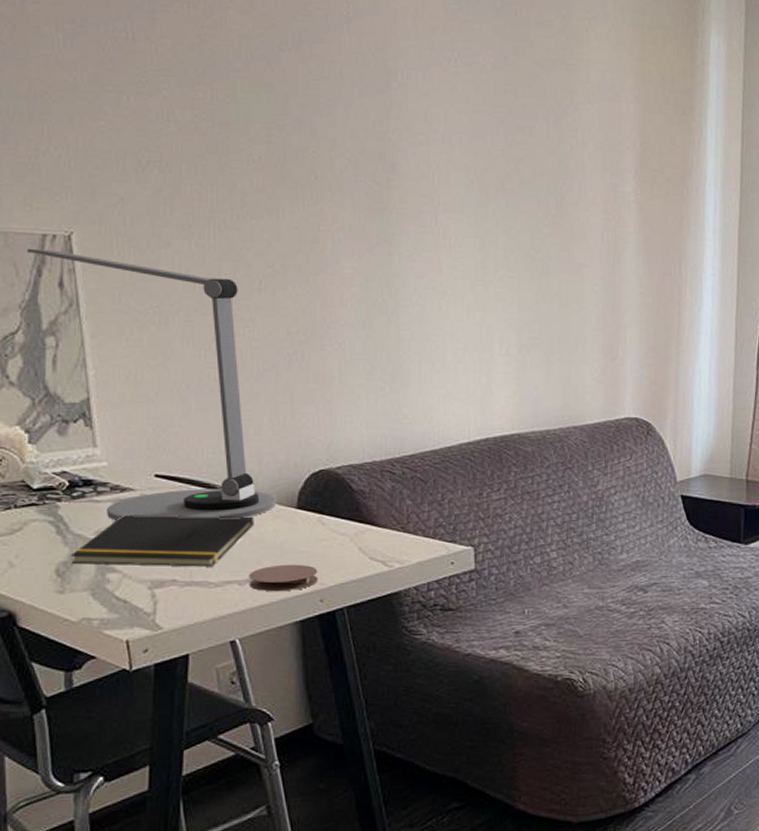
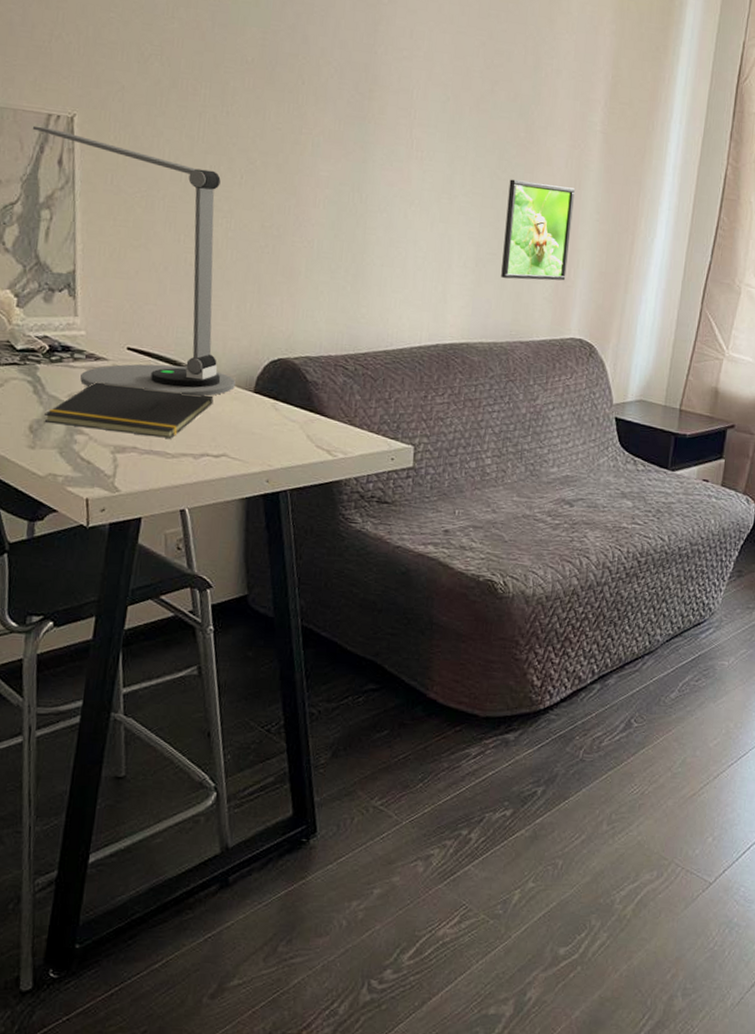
coaster: present [248,564,318,592] -> none [202,443,267,469]
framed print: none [545,259,615,362] -> present [501,179,575,281]

